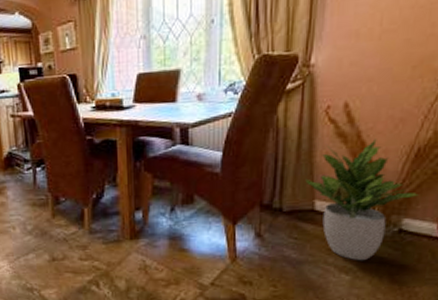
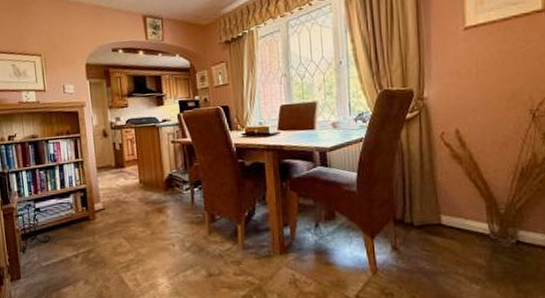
potted plant: present [305,139,419,261] -> none [431,160,528,271]

